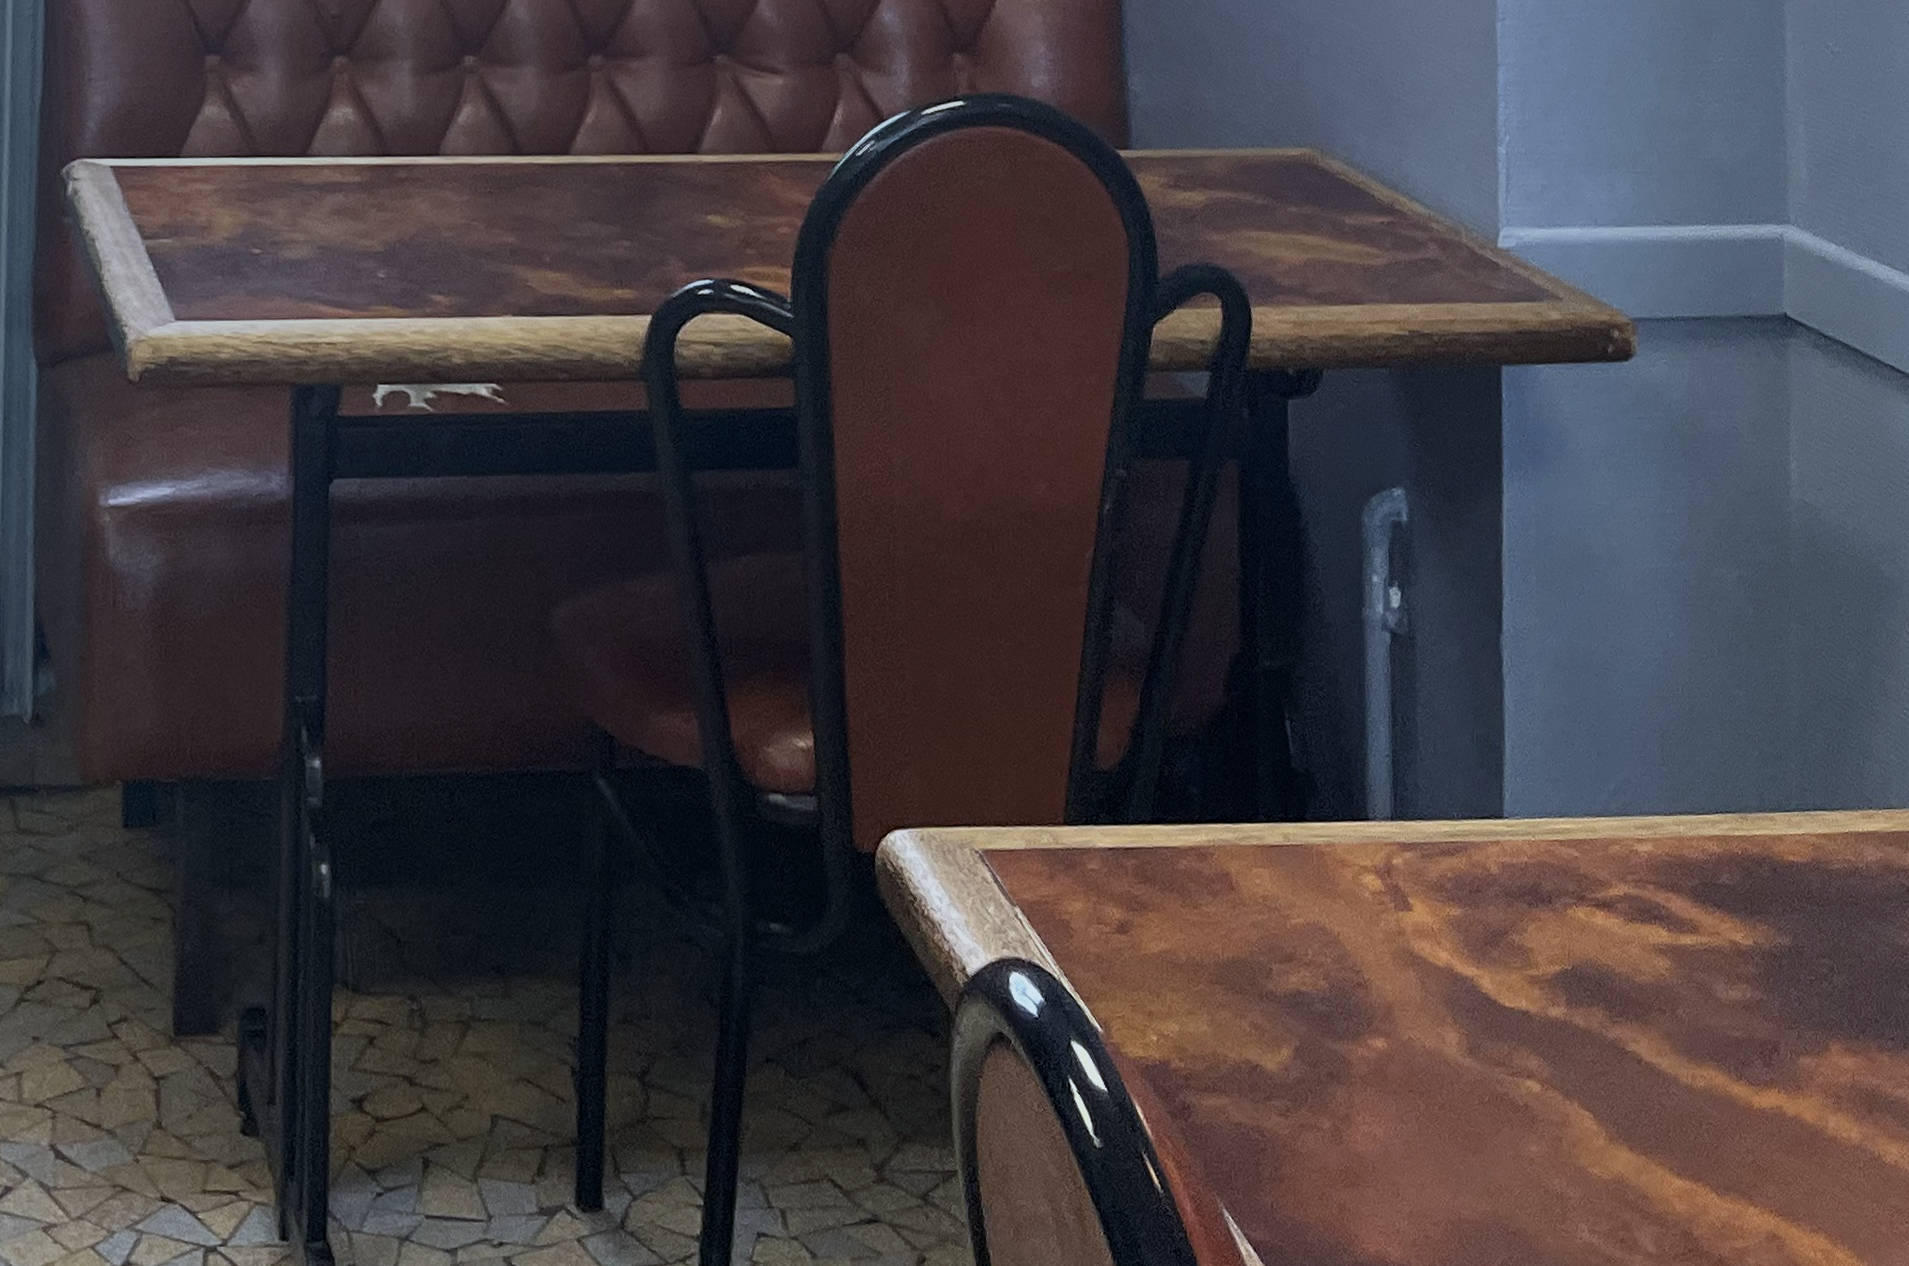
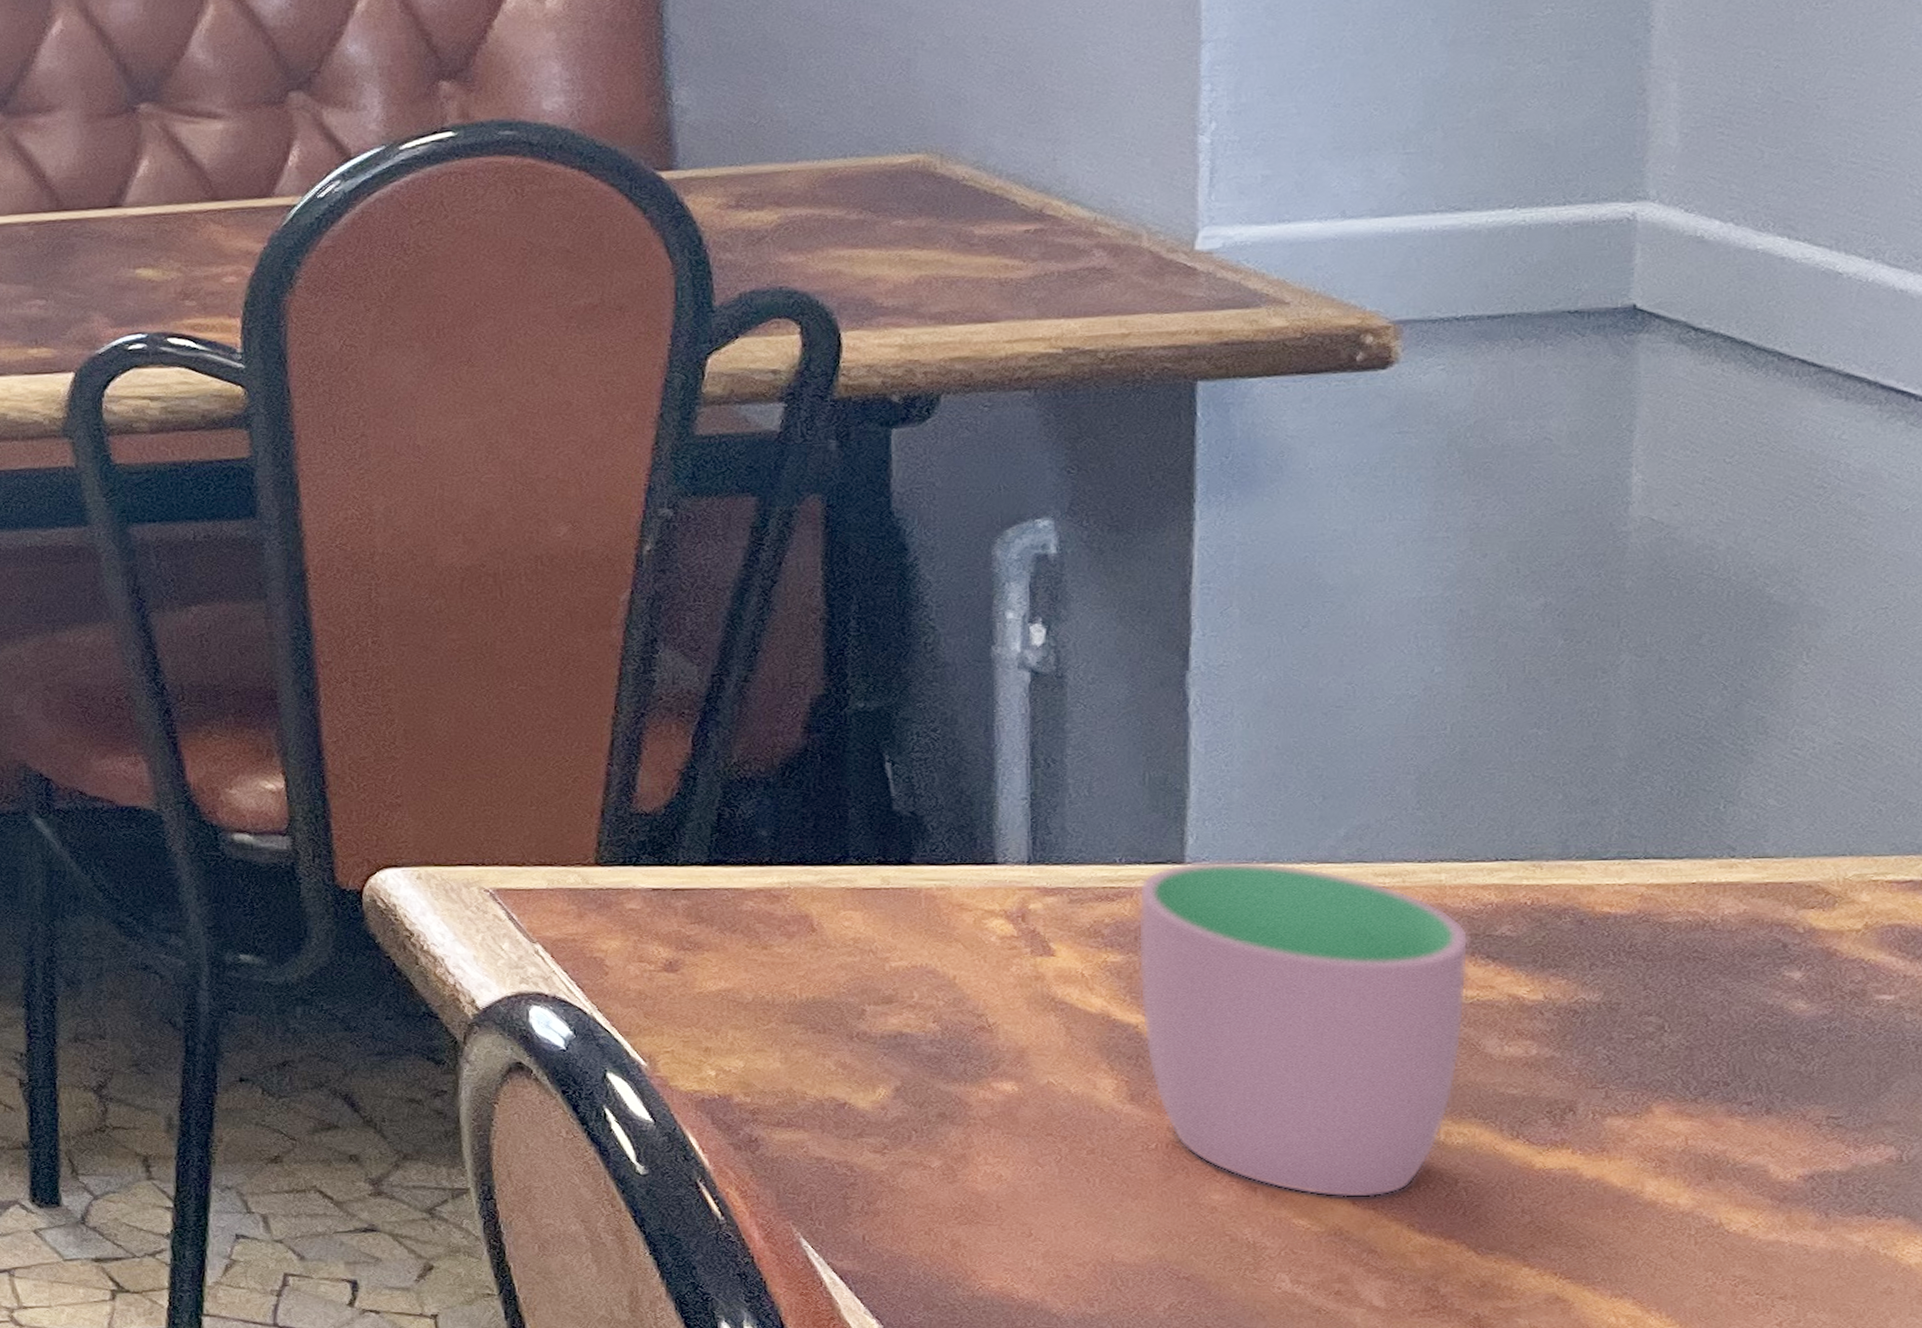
cup: none [1471,814,1702,1145] -> present [1137,860,1469,1198]

